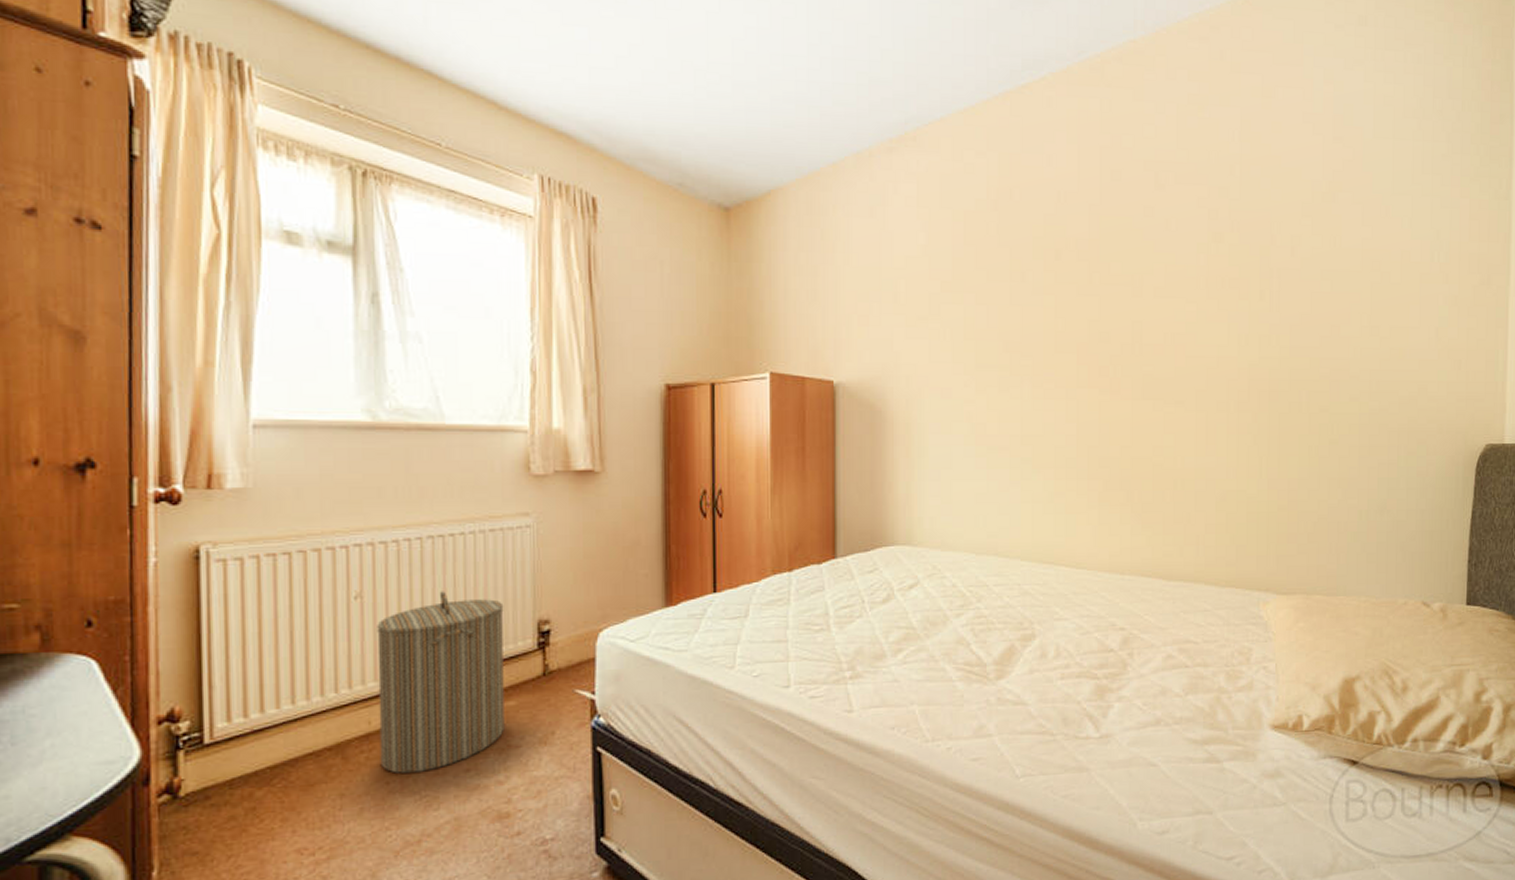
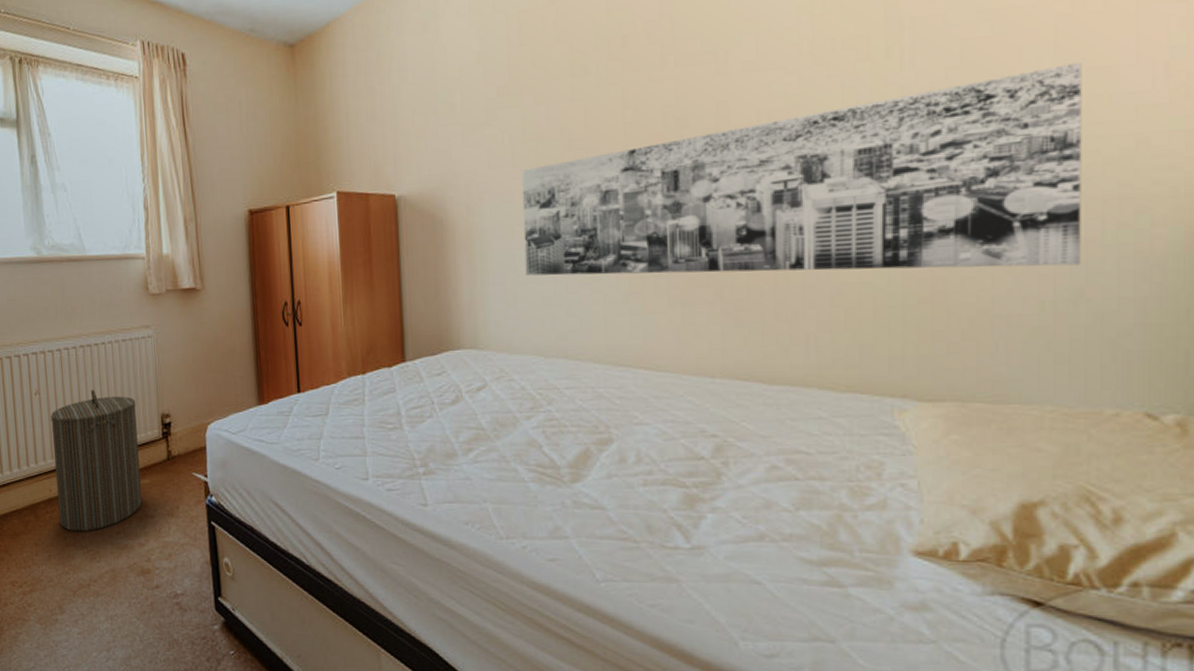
wall art: none [961,320,1387,483] -> present [521,61,1082,276]

